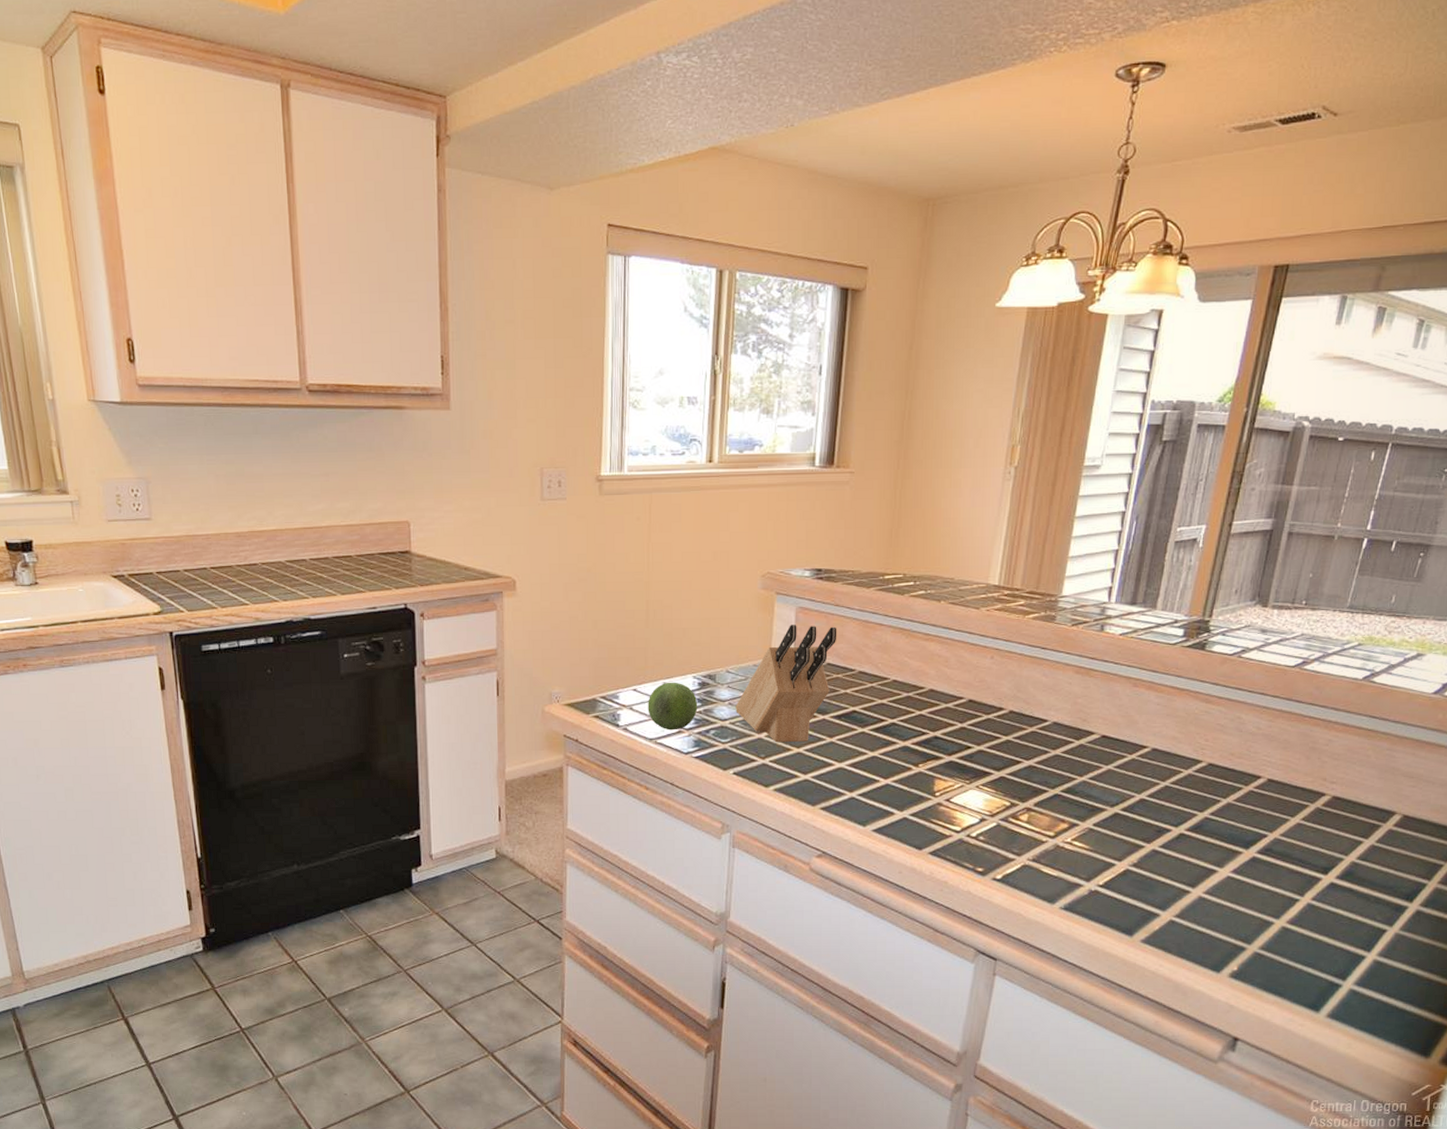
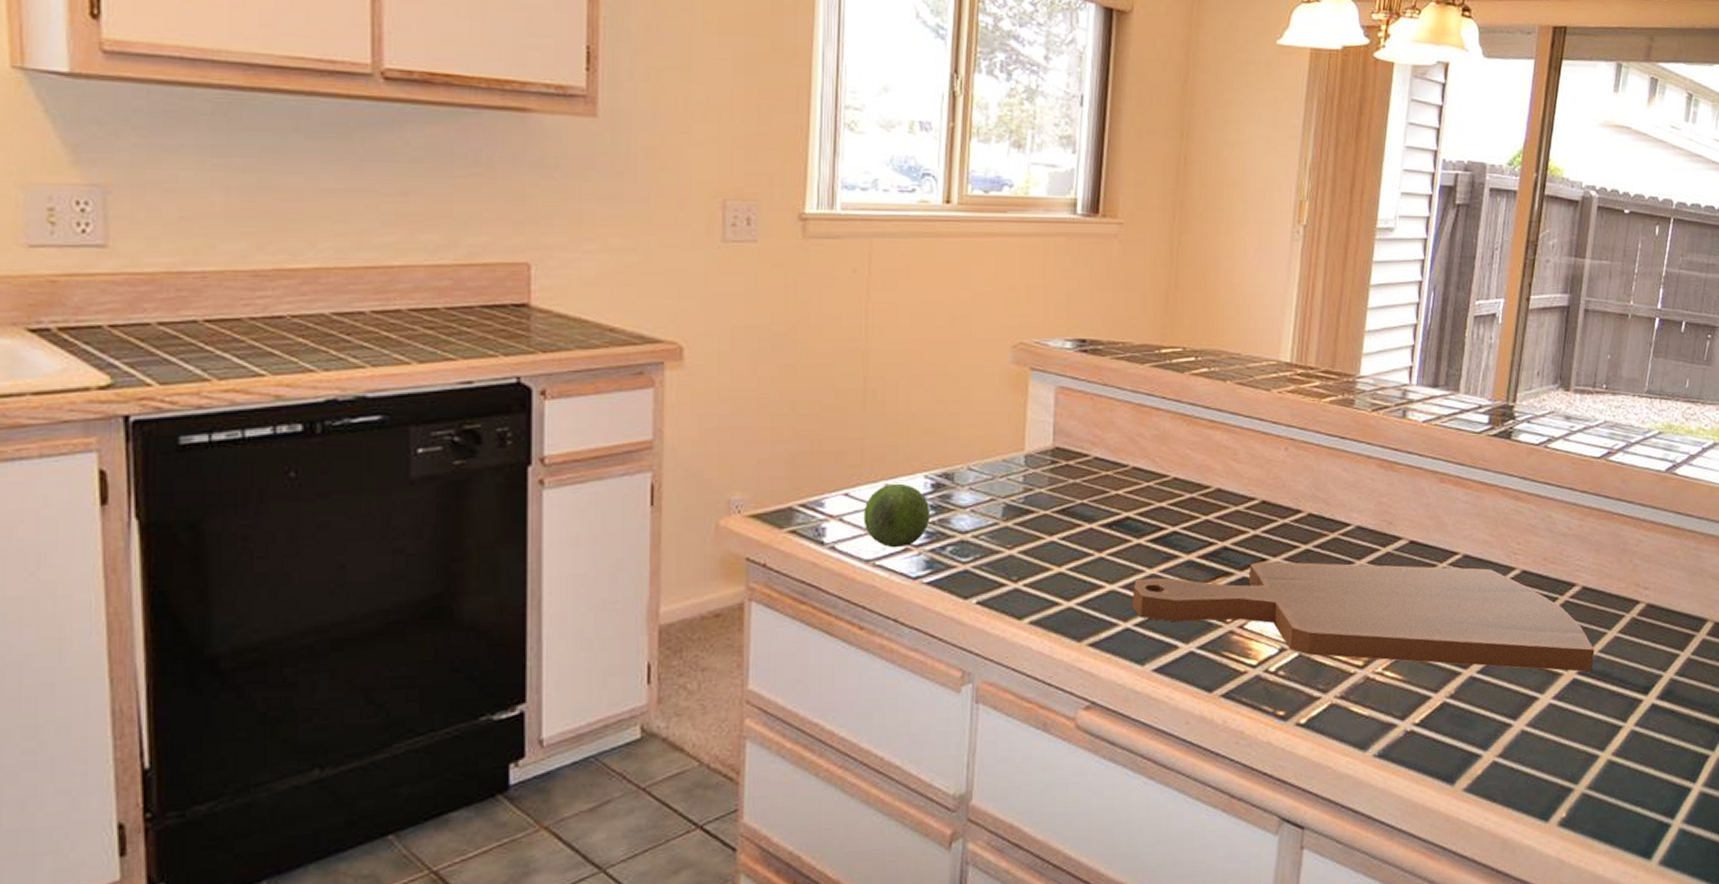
knife block: present [735,625,837,743] -> none [979,409,1106,561]
cutting board: none [857,749,1276,852] -> present [1133,561,1595,672]

